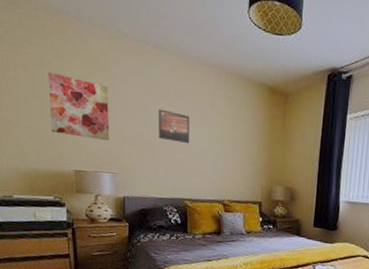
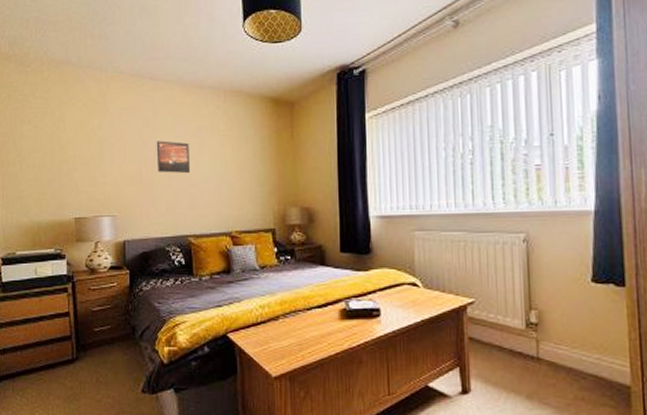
wall art: present [48,72,110,141] -> none [51,121,109,183]

